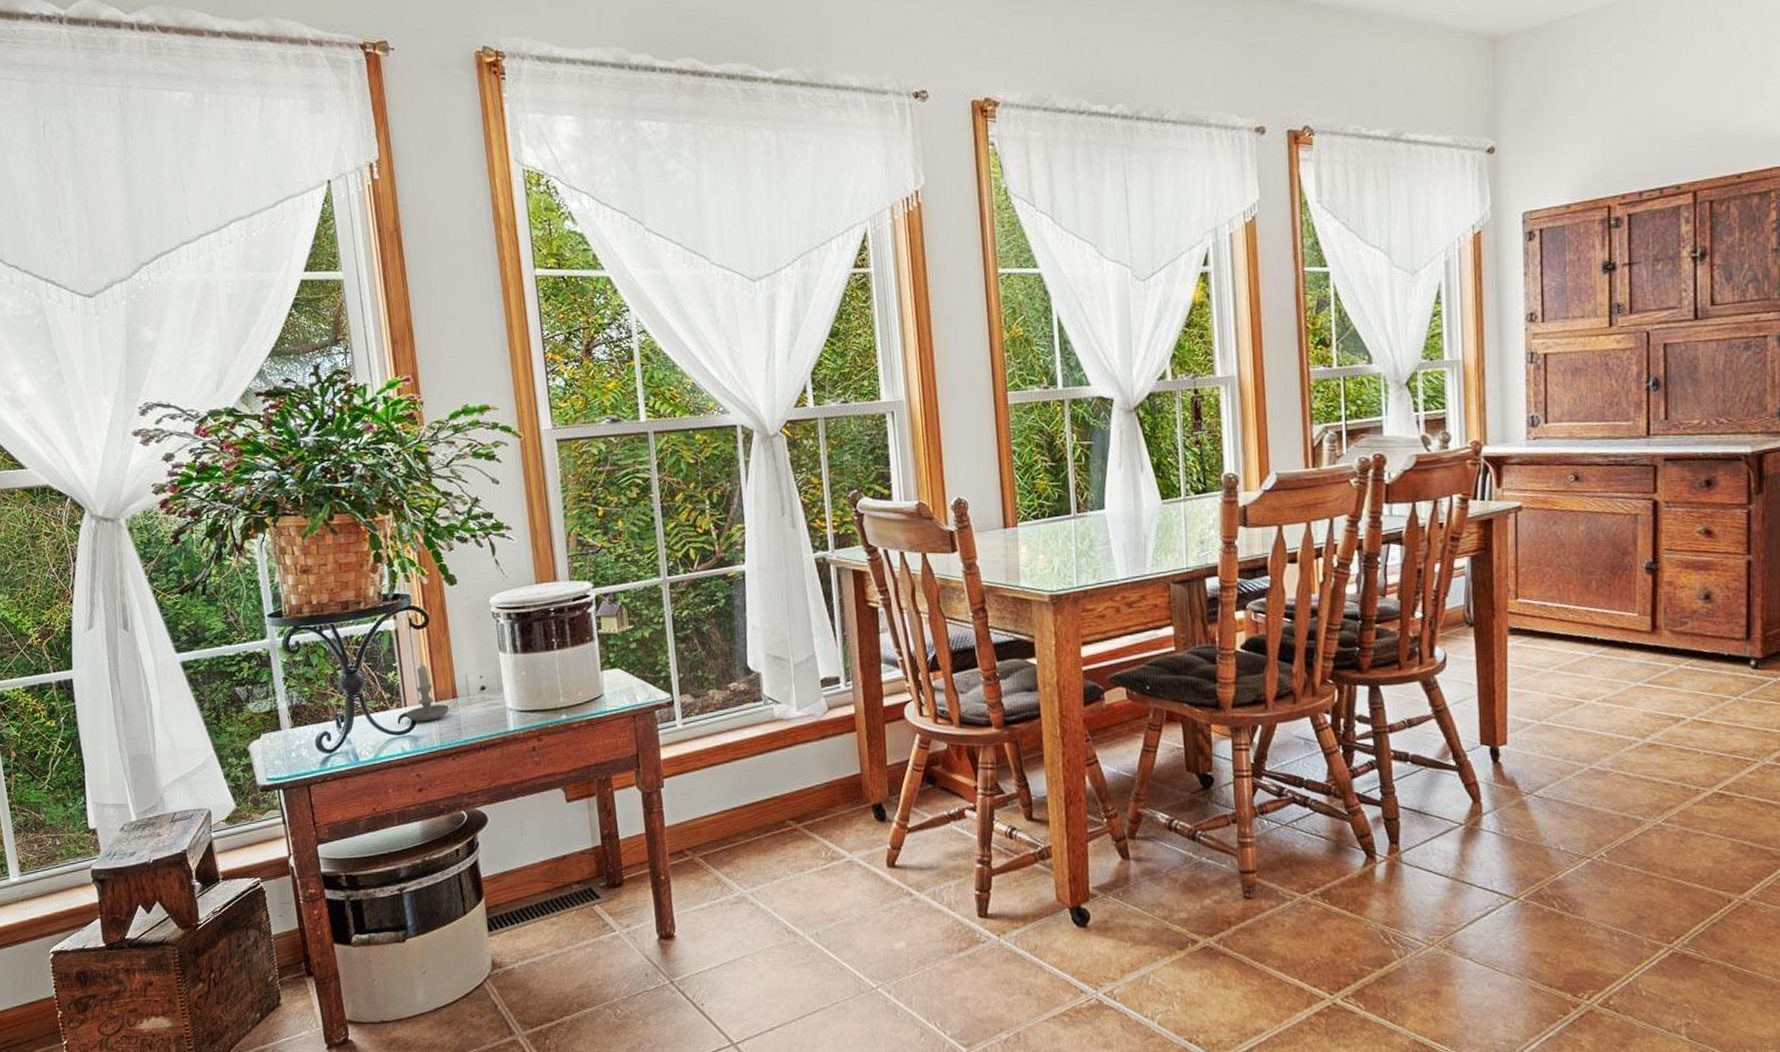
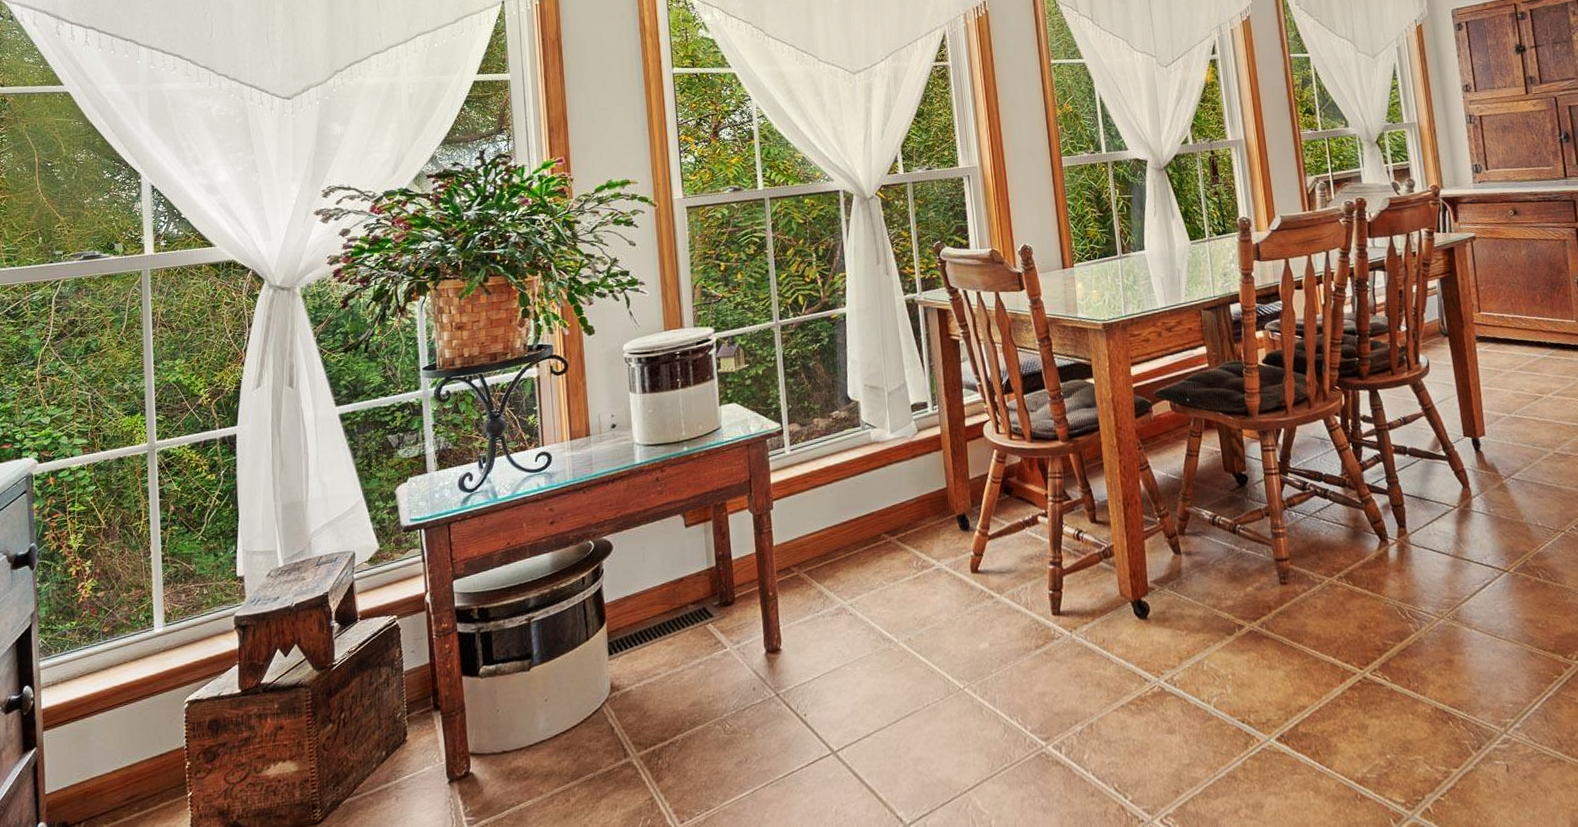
candle: present [406,664,449,722] -> none [543,406,582,460]

